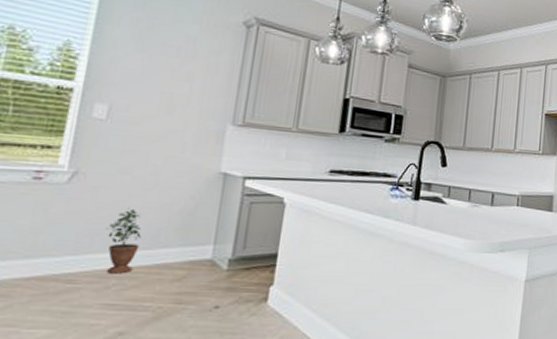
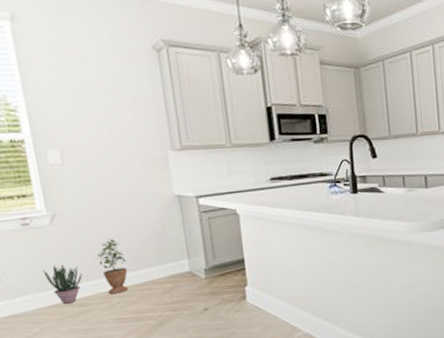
potted plant: none [37,229,84,278] -> present [43,264,82,304]

